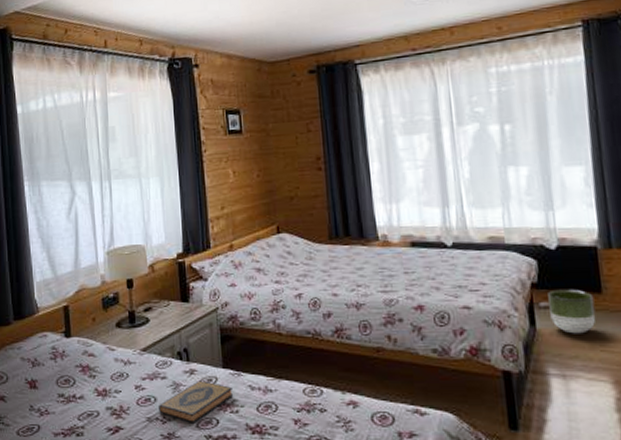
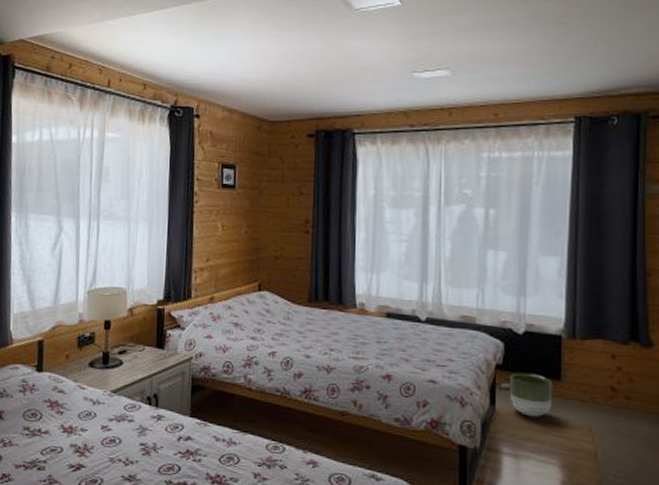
hardback book: present [159,381,234,423] -> none [123,427,198,468]

